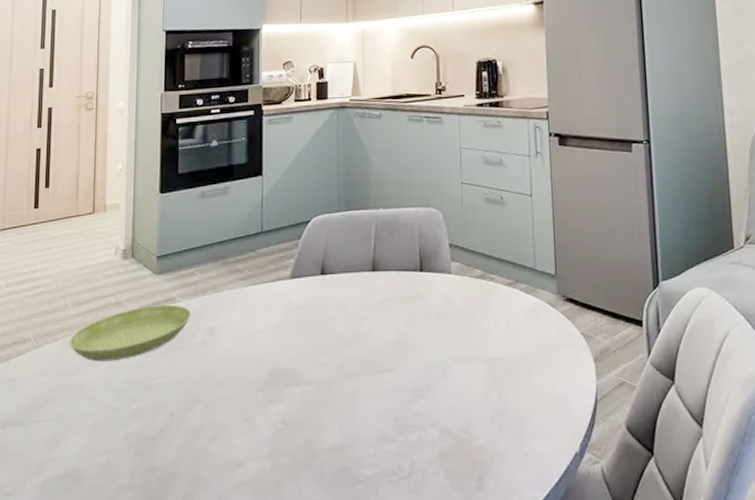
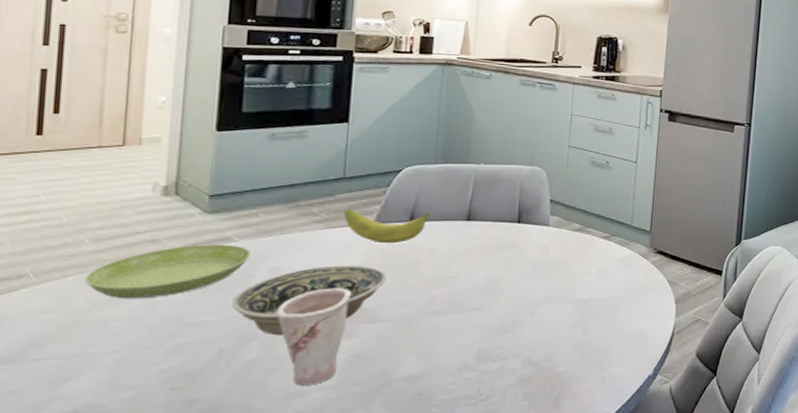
bowl: none [178,323,305,400] -> present [231,265,387,336]
cup: none [214,348,276,455] -> present [276,288,352,386]
banana: none [264,262,339,300] -> present [344,208,431,244]

